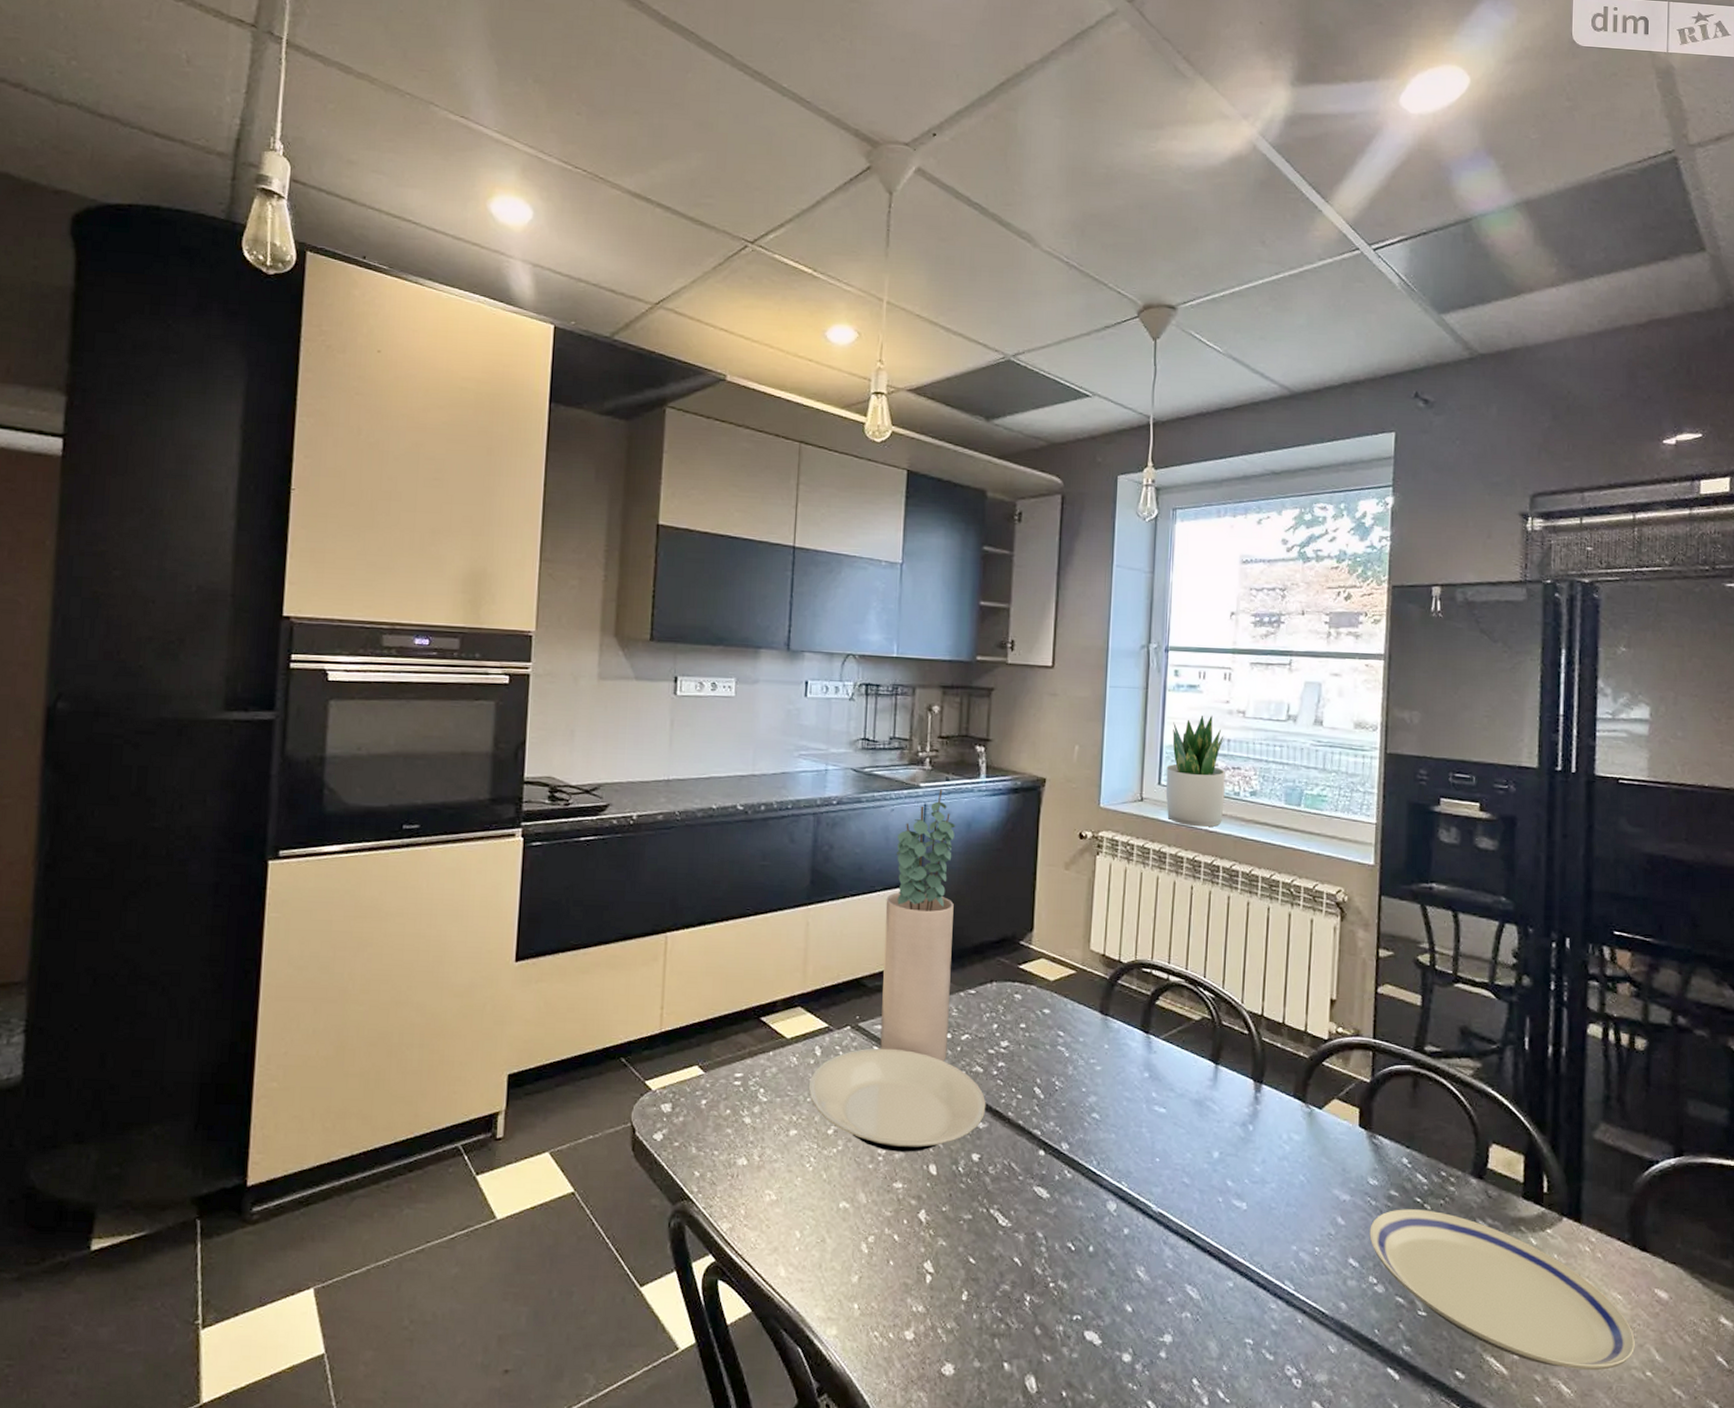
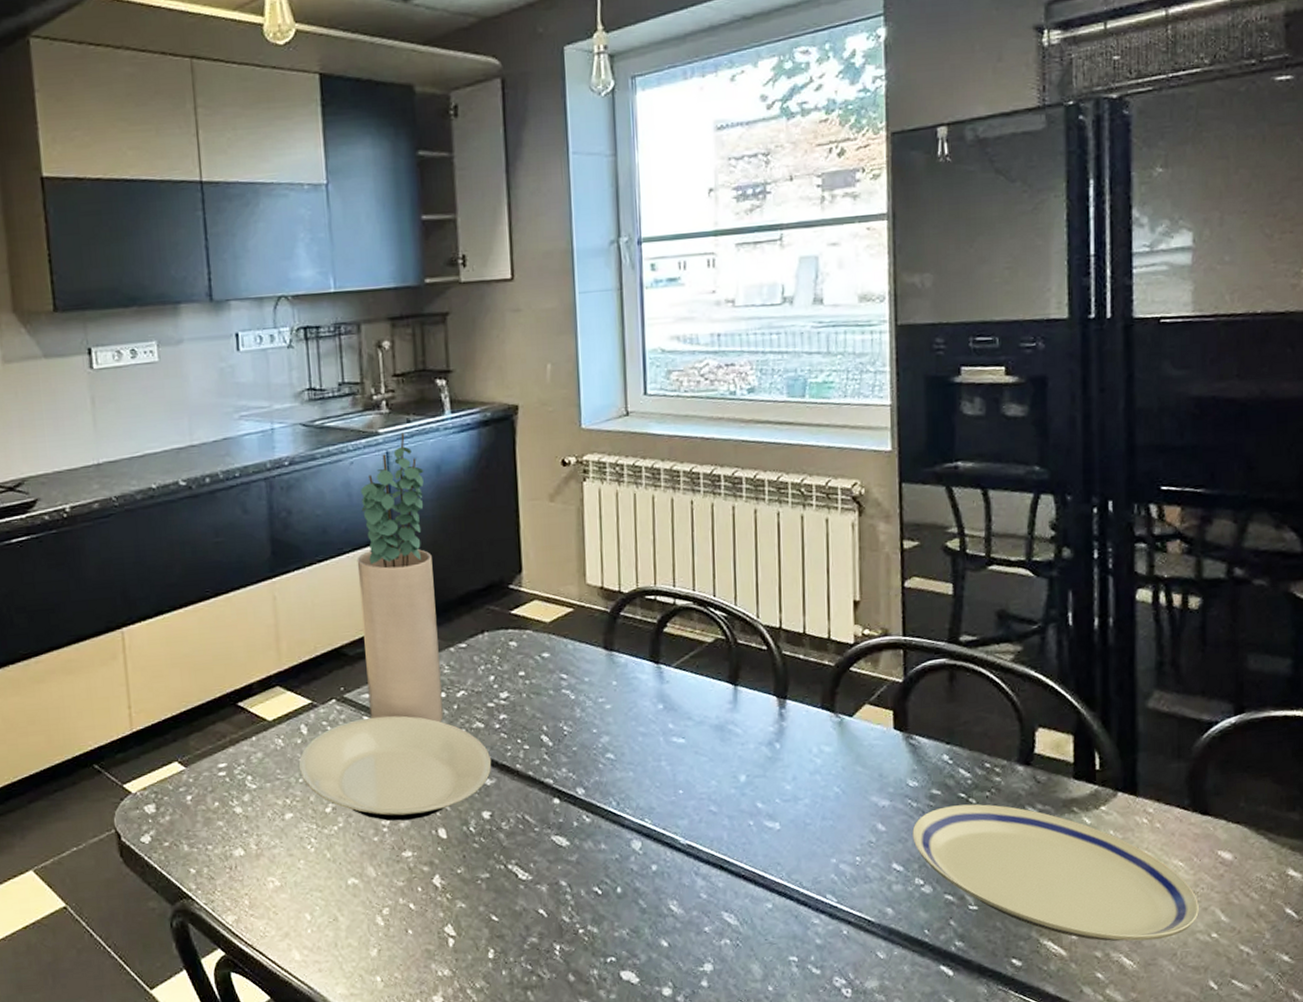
planter: present [1165,715,1225,828] -> none [651,309,720,436]

